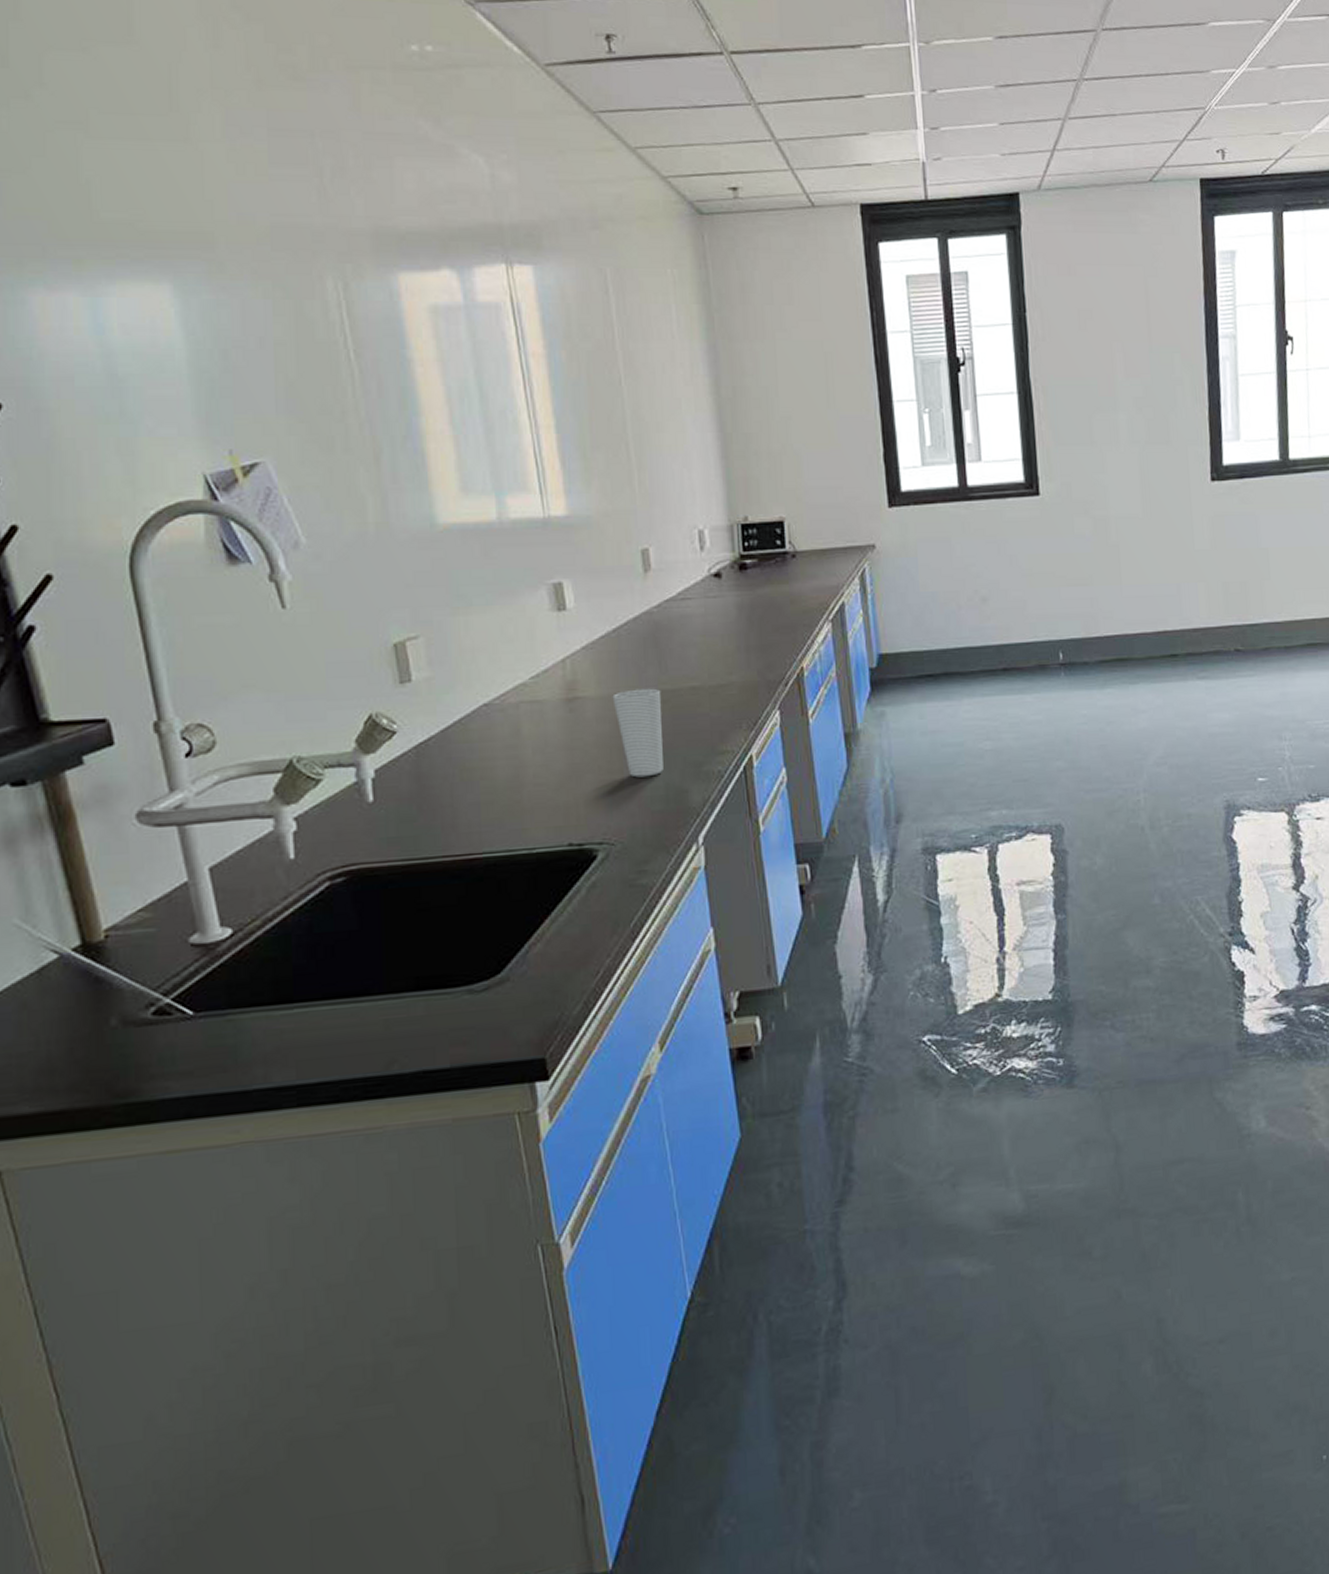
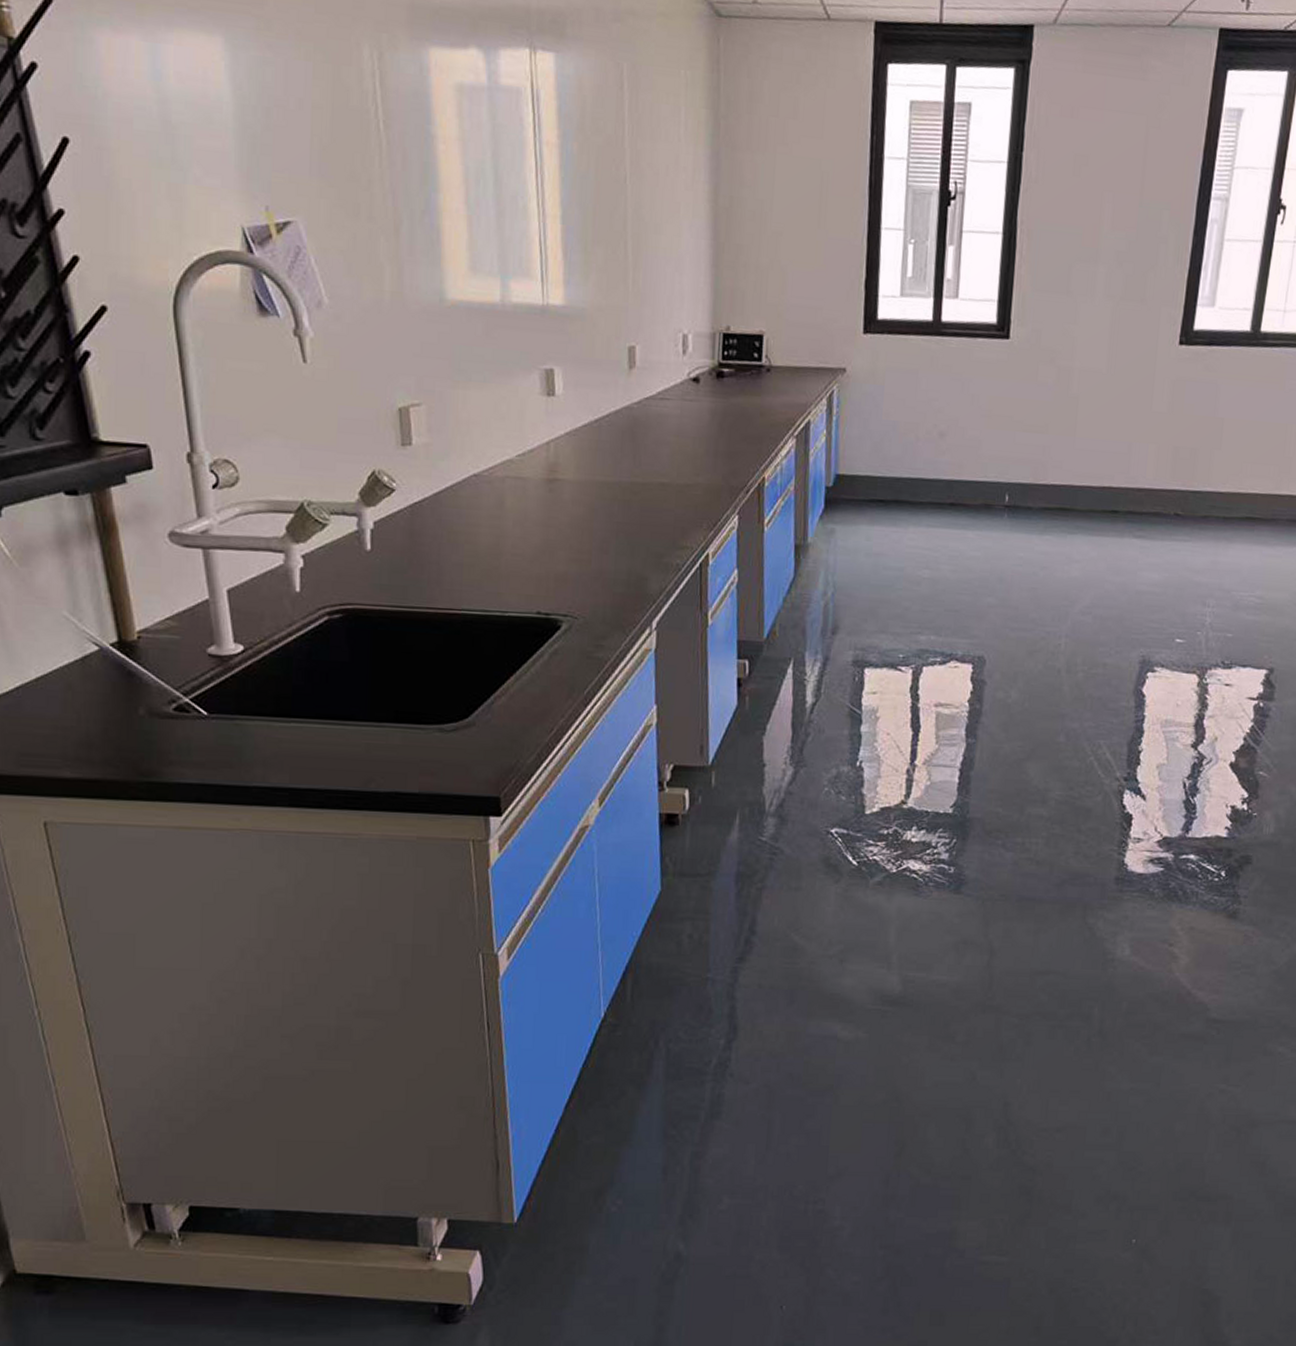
cup: present [612,688,664,778] -> none [588,478,632,561]

